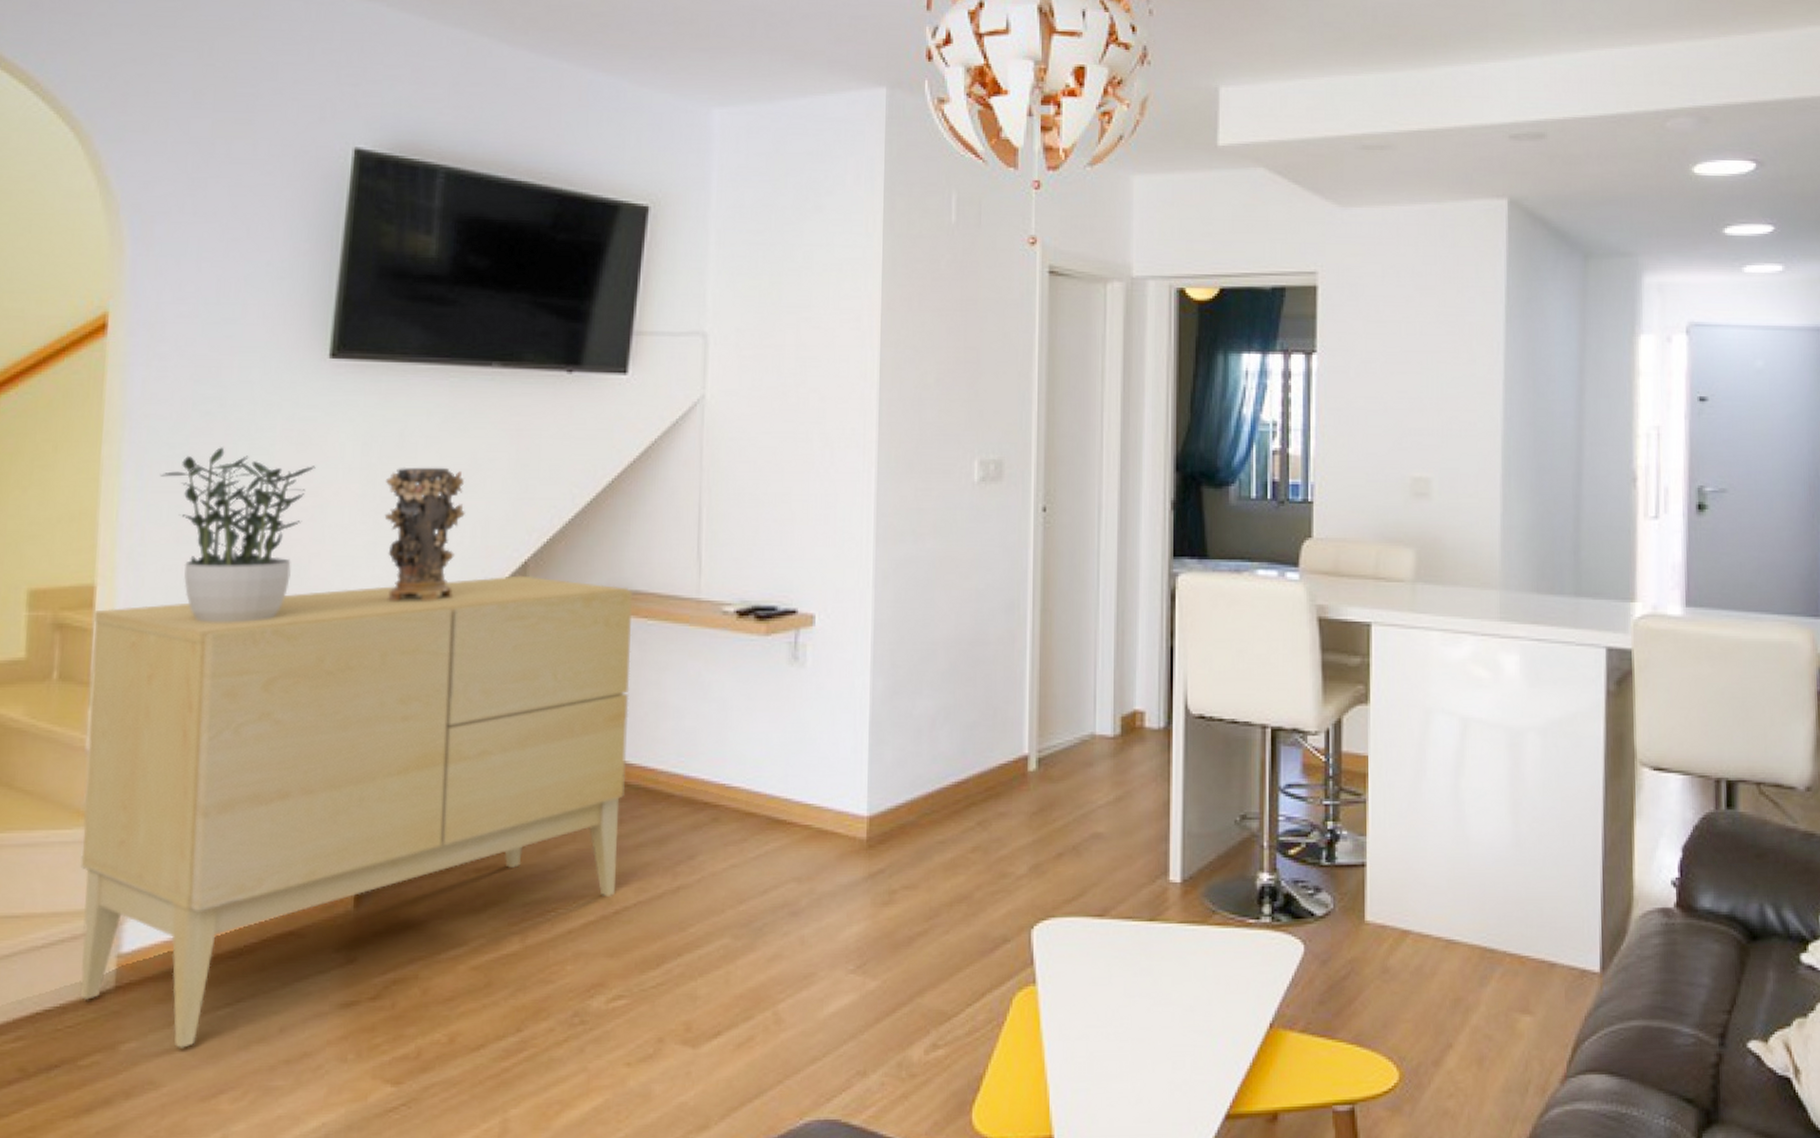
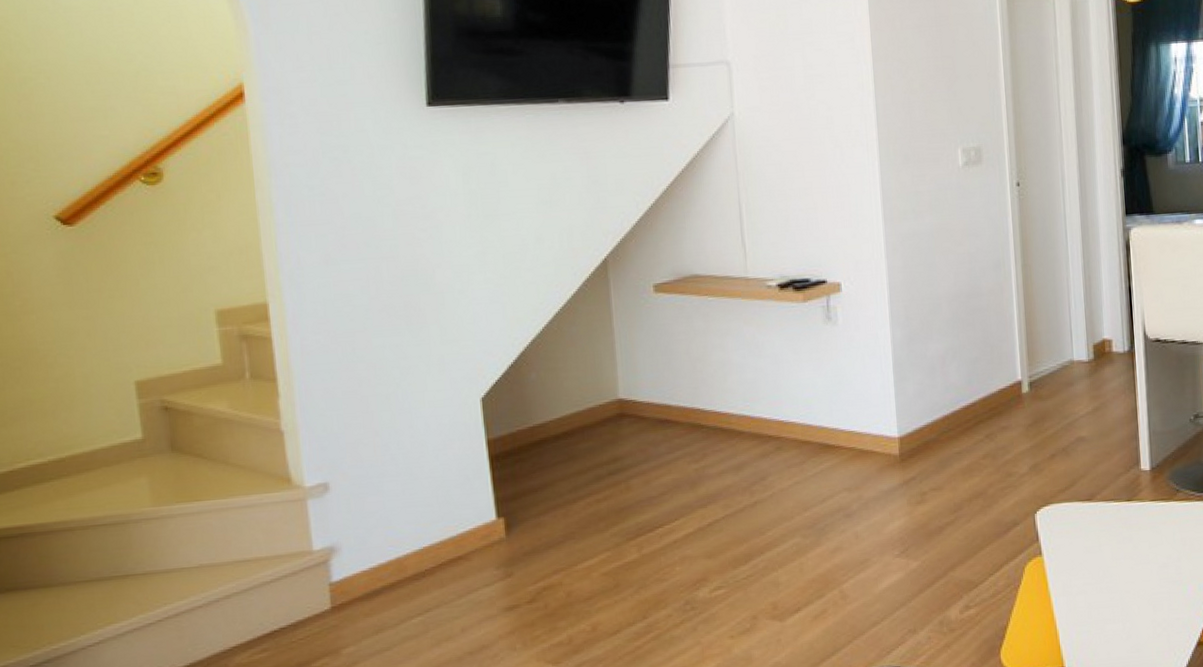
sideboard: present [79,575,633,1048] -> none [270,269,707,649]
potted plant: present [159,447,316,623] -> none [304,185,428,326]
decorative vase: present [384,467,465,601] -> none [486,187,552,298]

